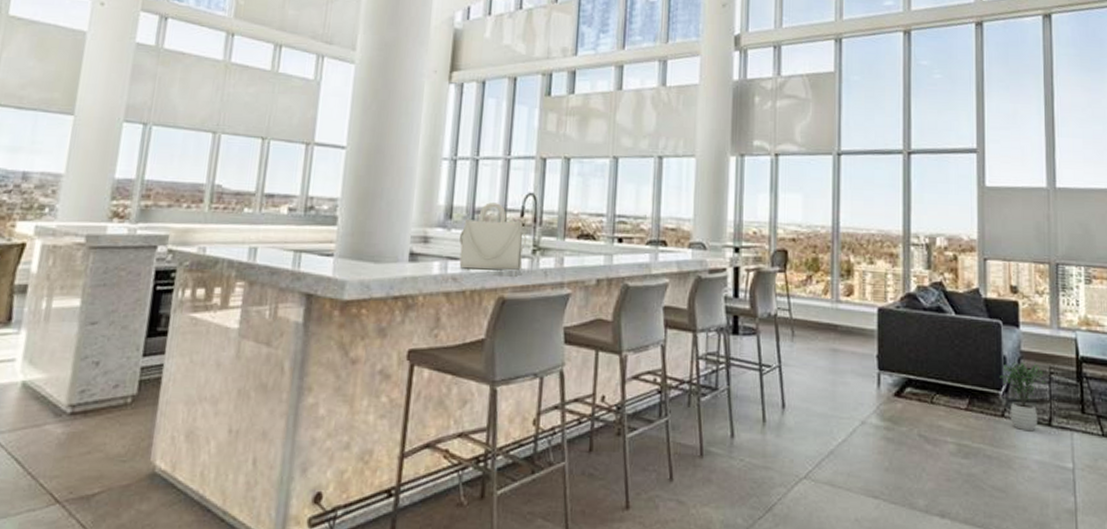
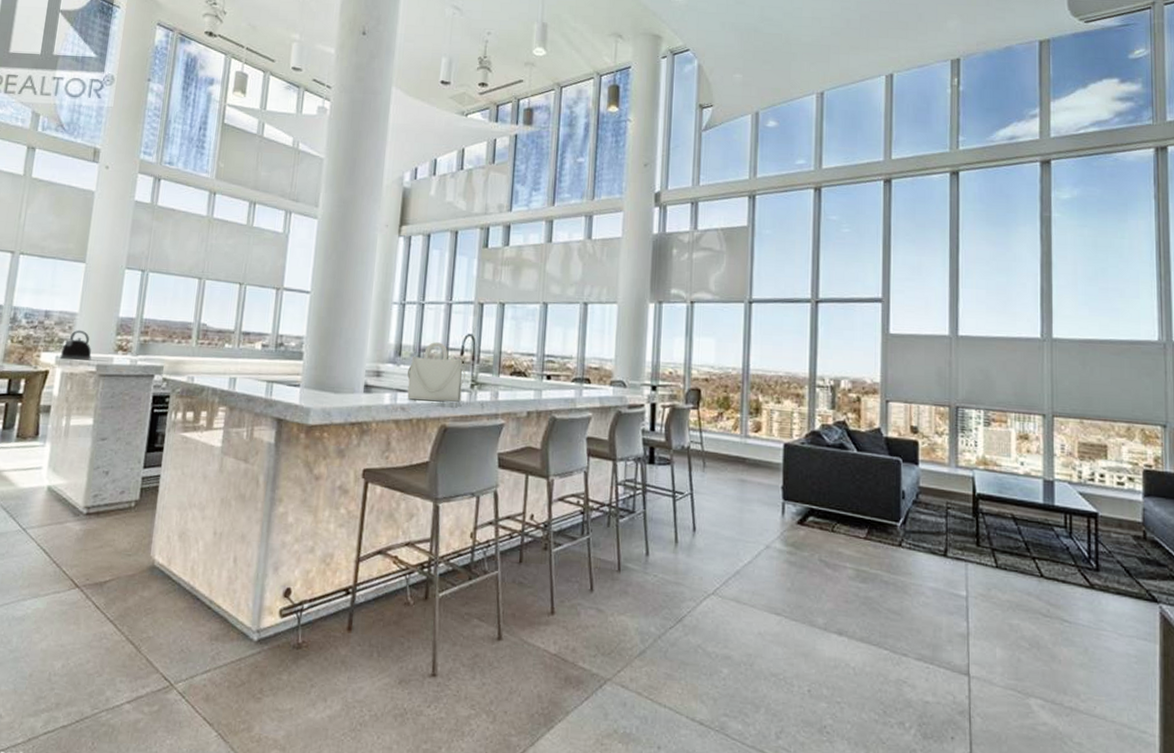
kettle: none [40,194,80,231] -> present [59,329,92,361]
potted plant: present [1000,362,1046,432] -> none [898,496,942,561]

